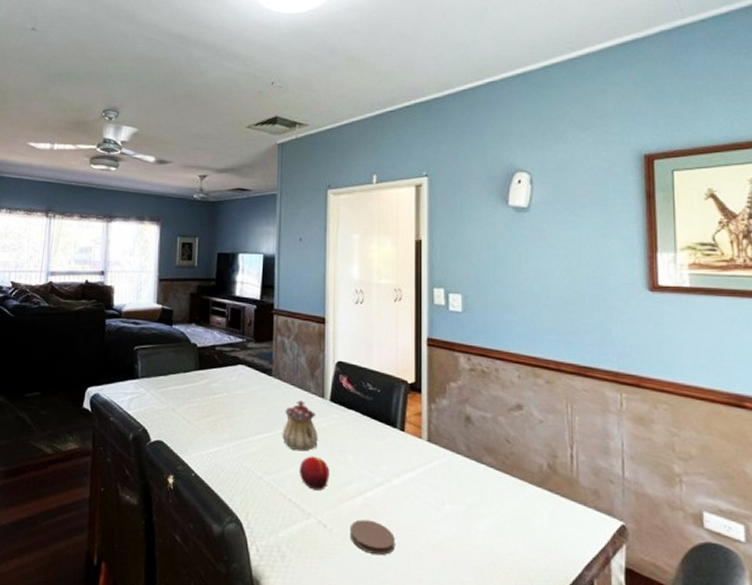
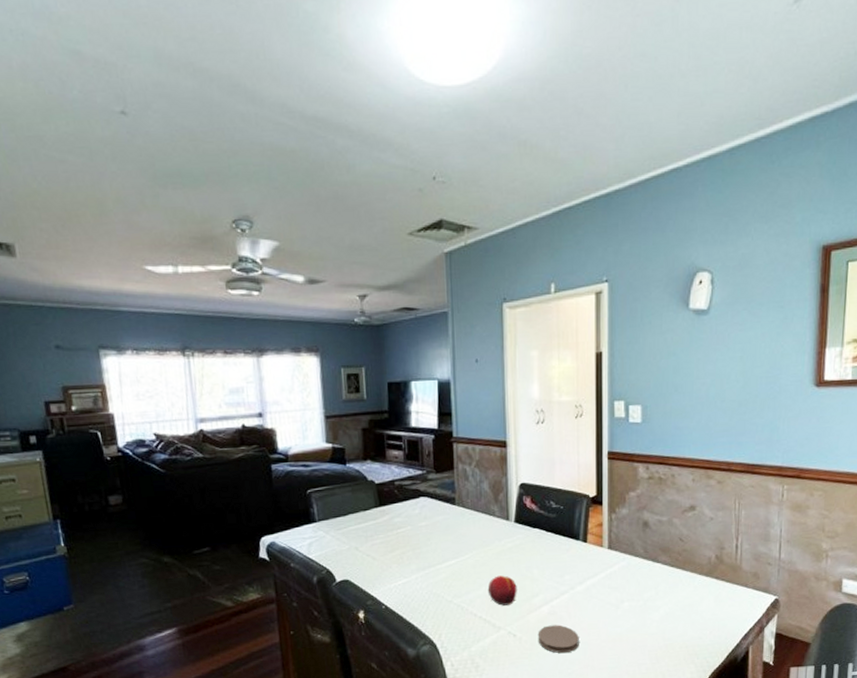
teapot: present [282,400,318,452] -> none [469,525,505,573]

